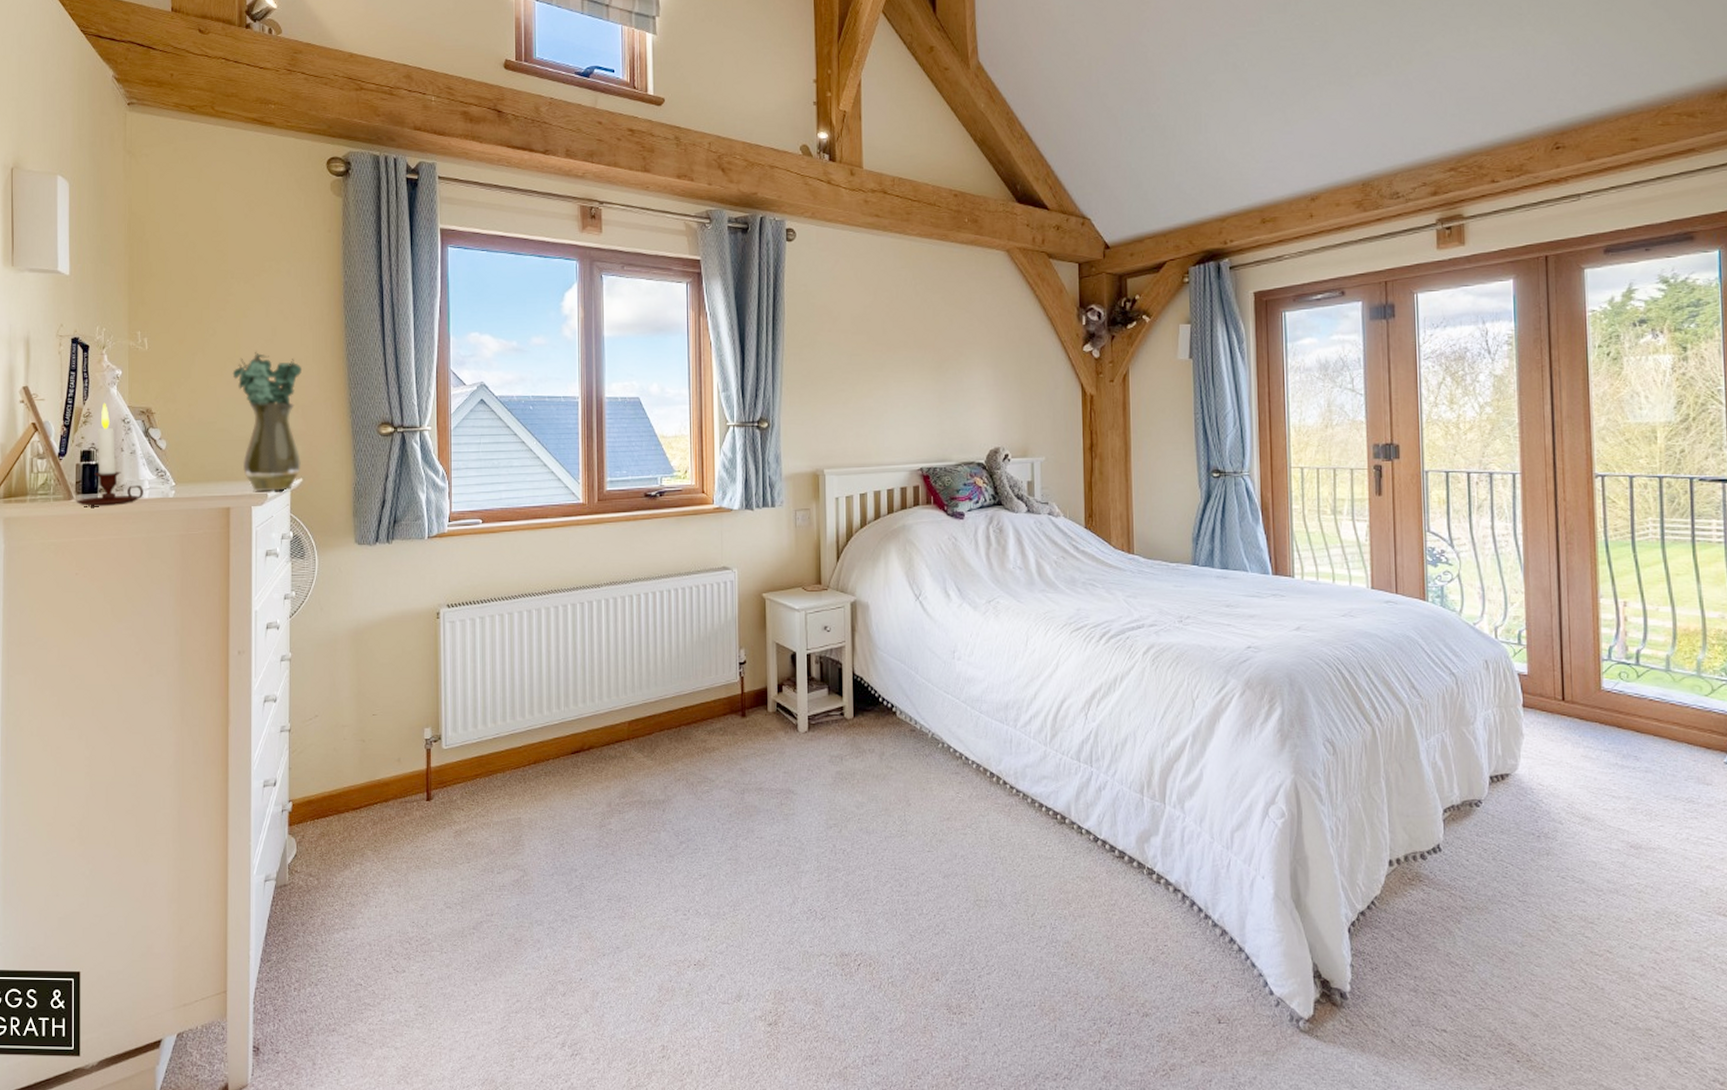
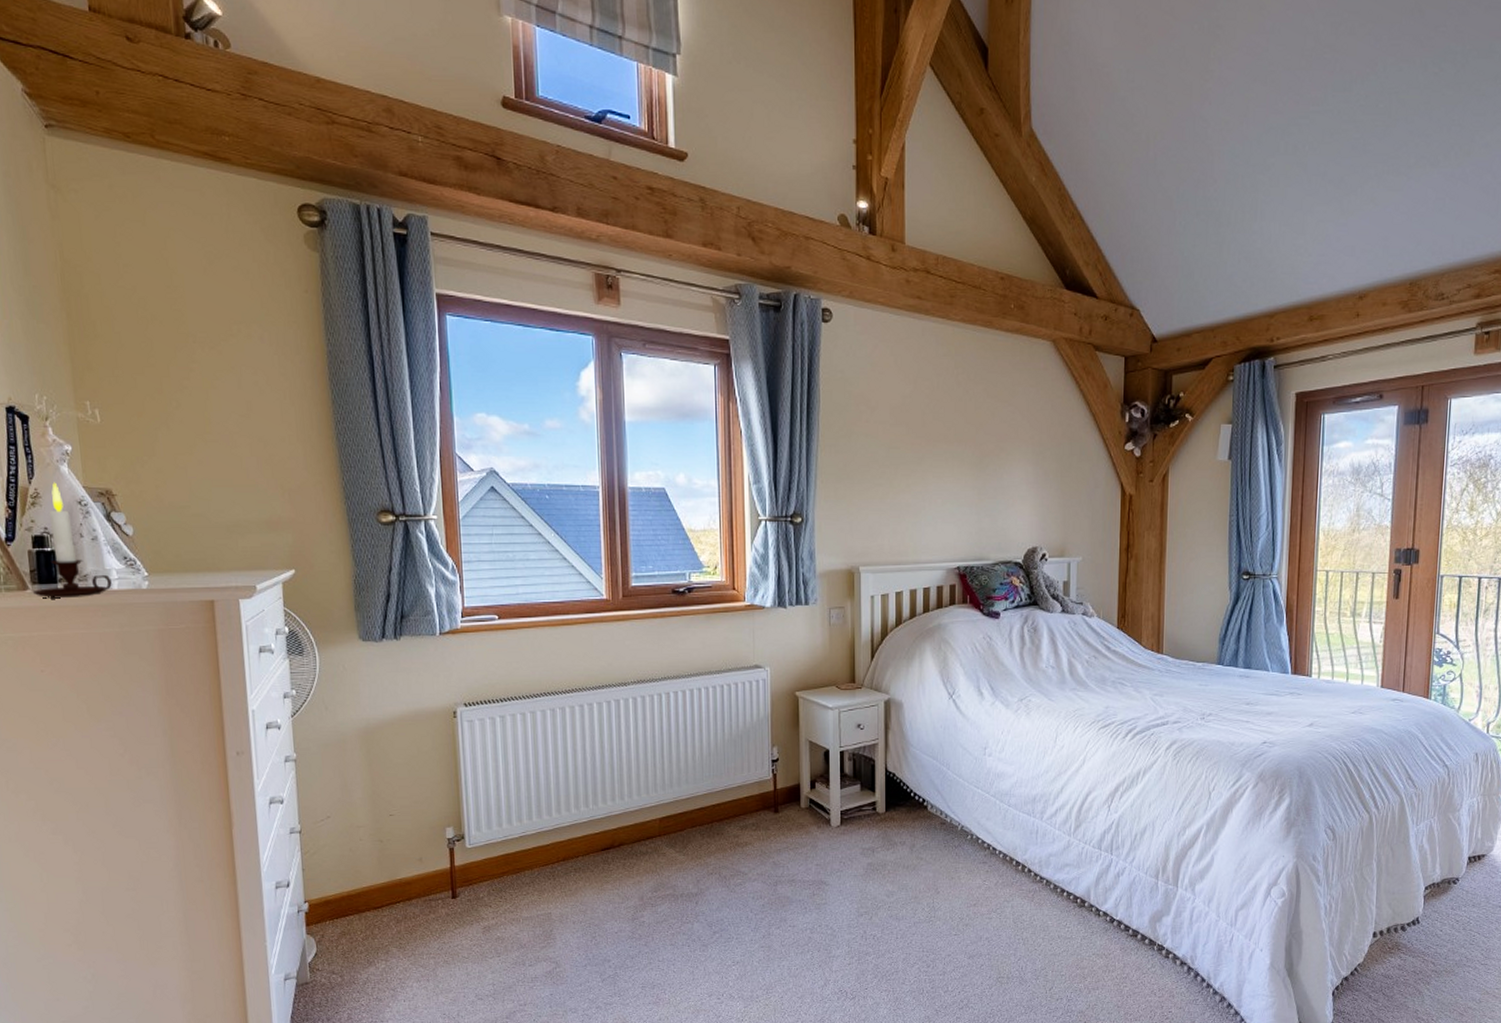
vase: present [232,351,303,491] -> none [204,427,292,583]

